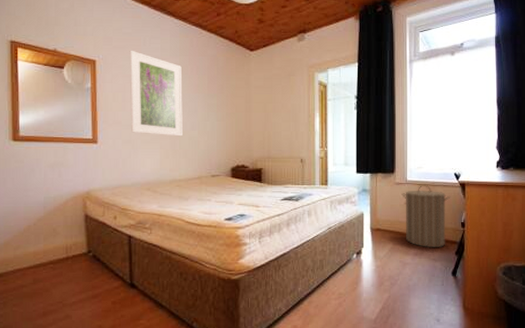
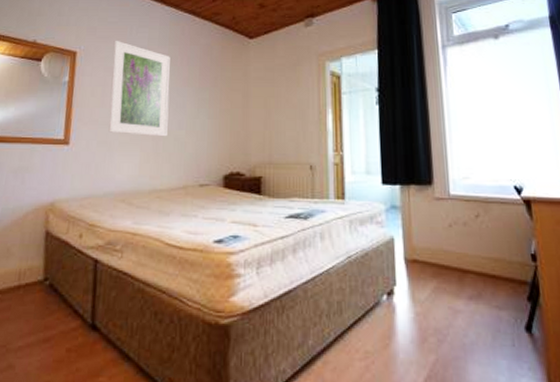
laundry hamper: present [401,184,451,248] -> none [444,200,513,291]

